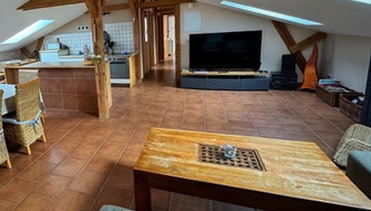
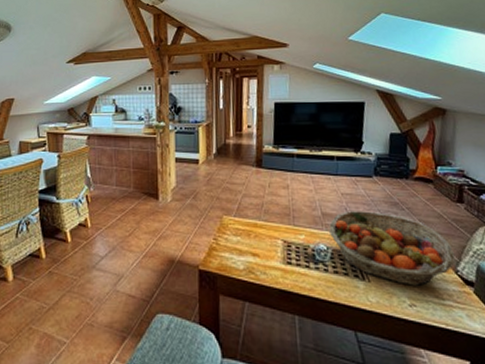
fruit basket: none [235,117,332,172] -> present [329,211,455,286]

